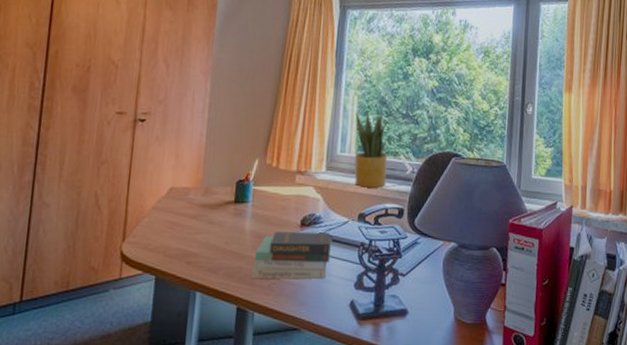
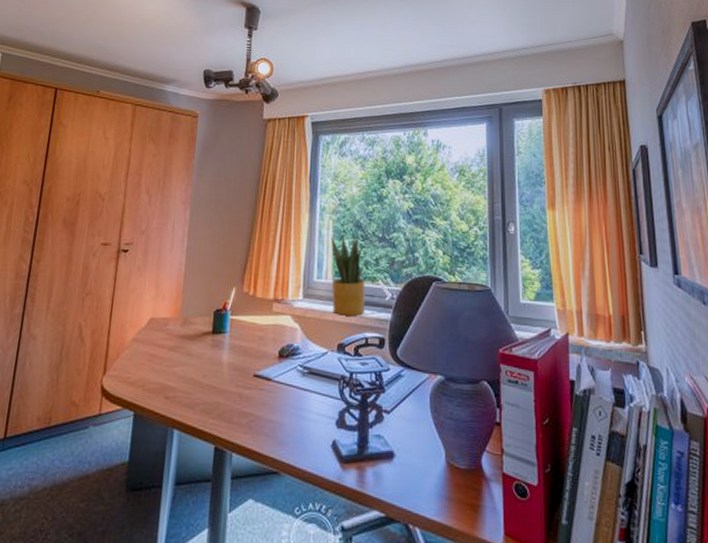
books: present [251,231,333,280] -> none [228,363,312,416]

